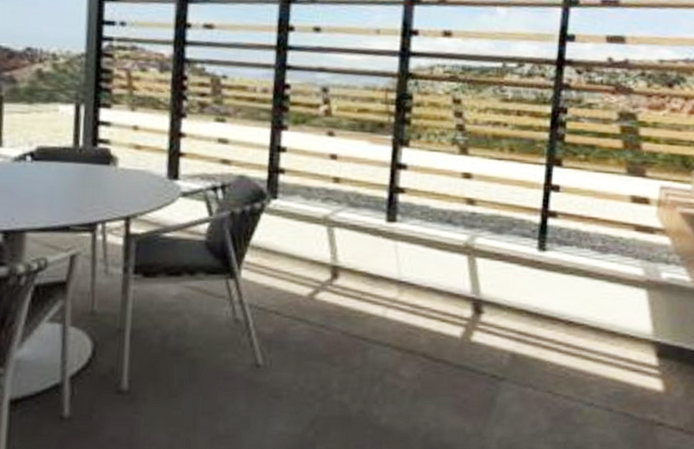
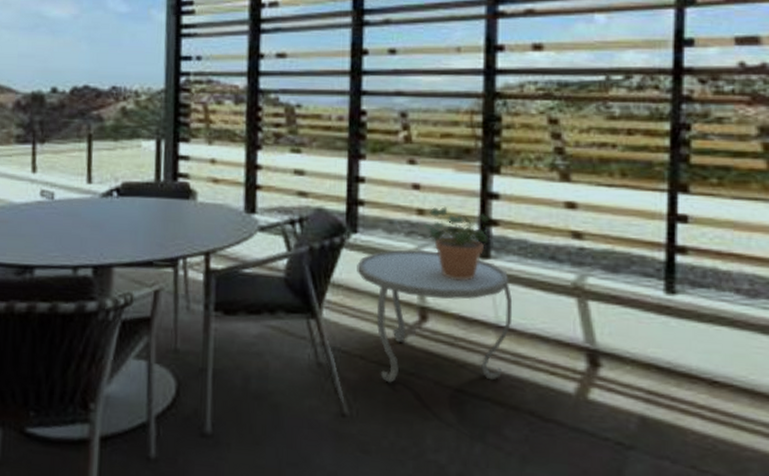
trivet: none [275,214,414,335] -> present [357,249,513,383]
potted plant: none [339,175,400,242] -> present [424,207,494,281]

